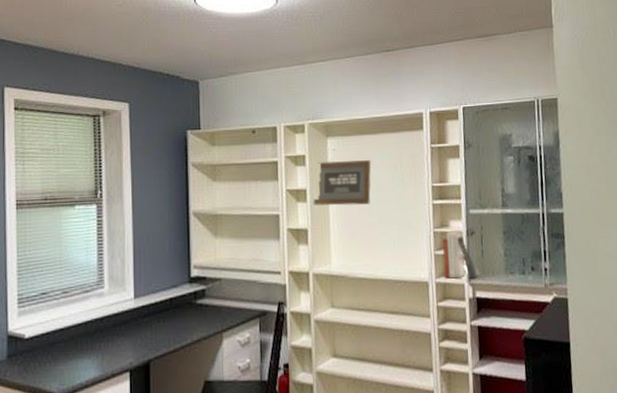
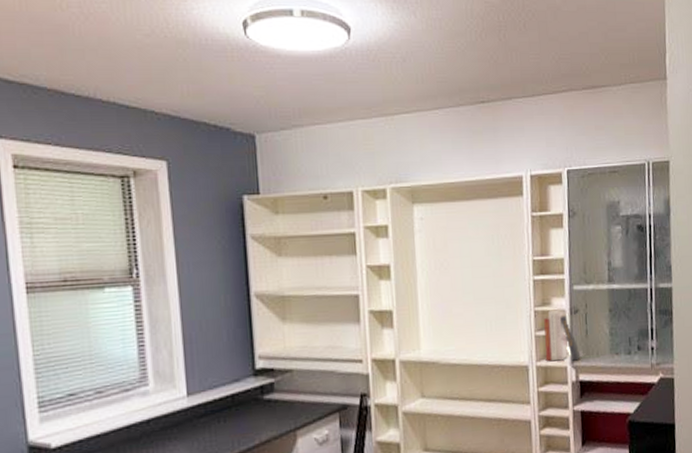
picture frame: present [313,160,372,206] -> none [398,231,465,284]

